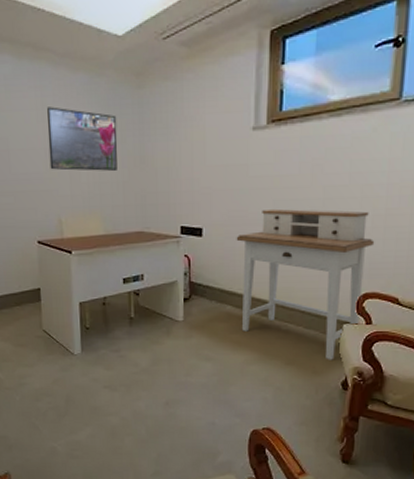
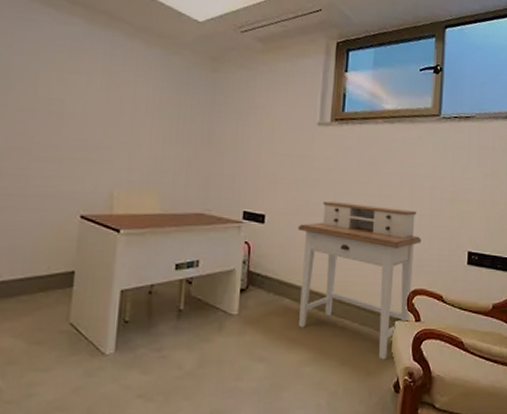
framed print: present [47,106,118,171] -> none [108,75,188,148]

